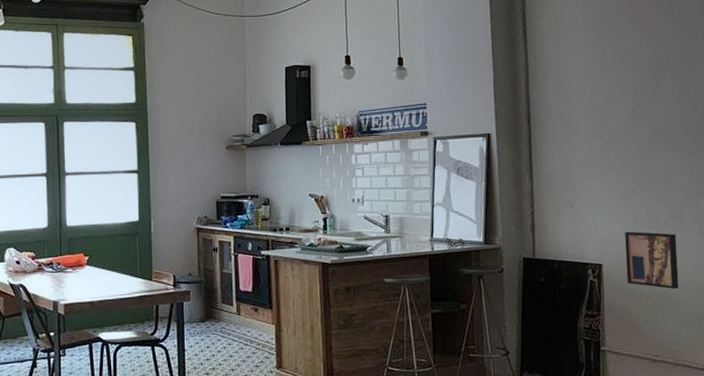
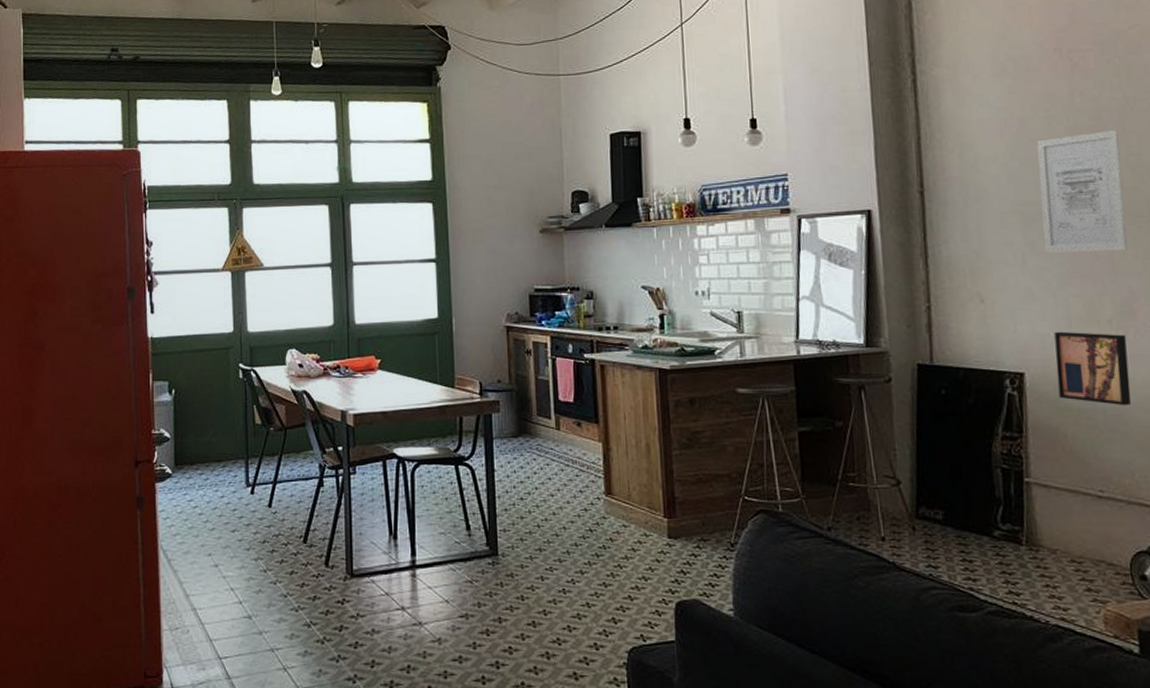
wall art: none [614,74,679,170] -> present [1037,130,1128,253]

